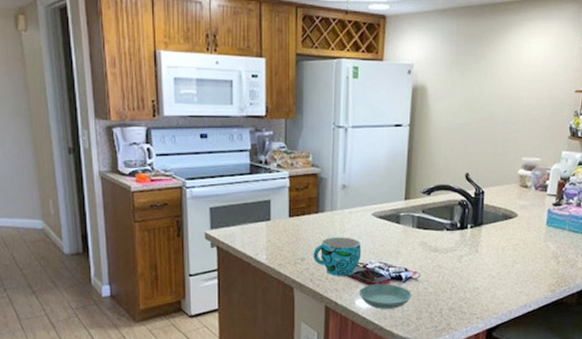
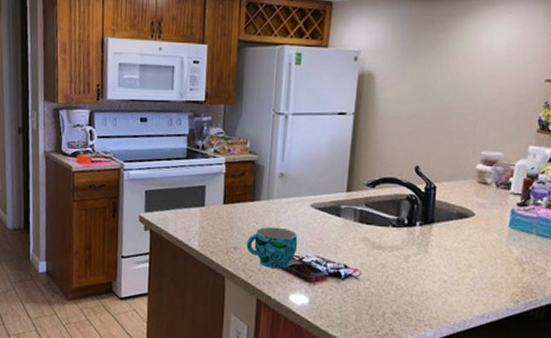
saucer: present [359,283,412,309] -> none [293,279,352,308]

